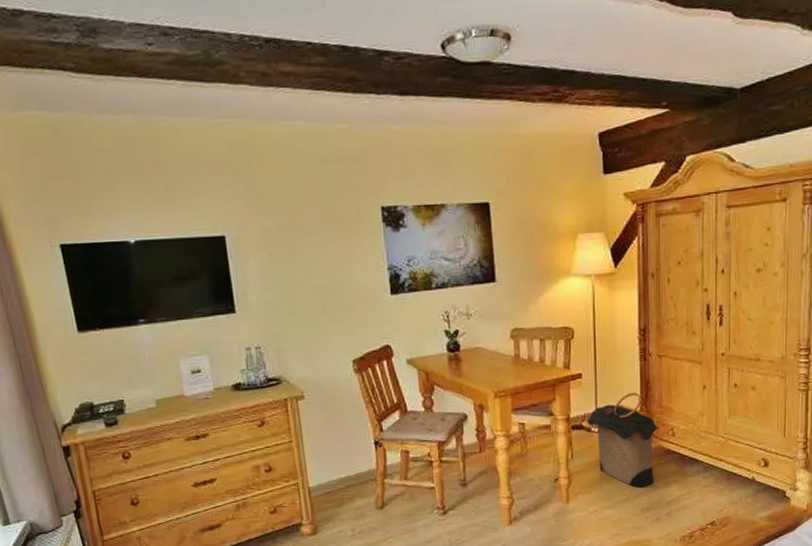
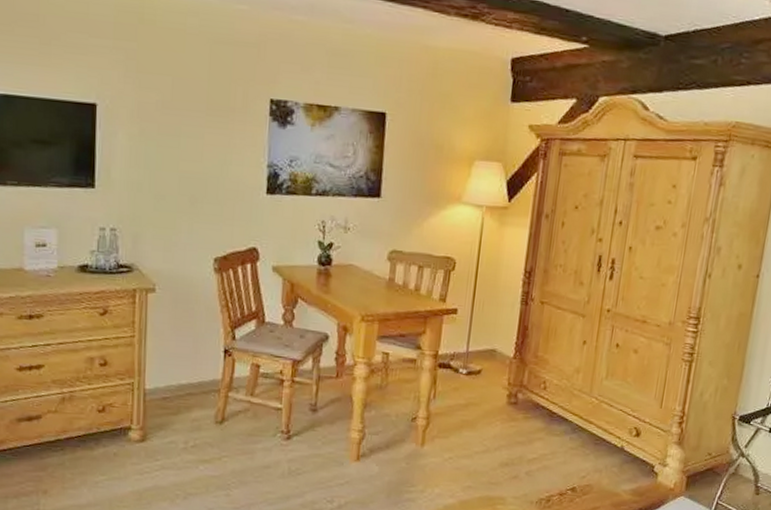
laundry hamper: present [587,392,660,488] -> none [455,337,532,440]

